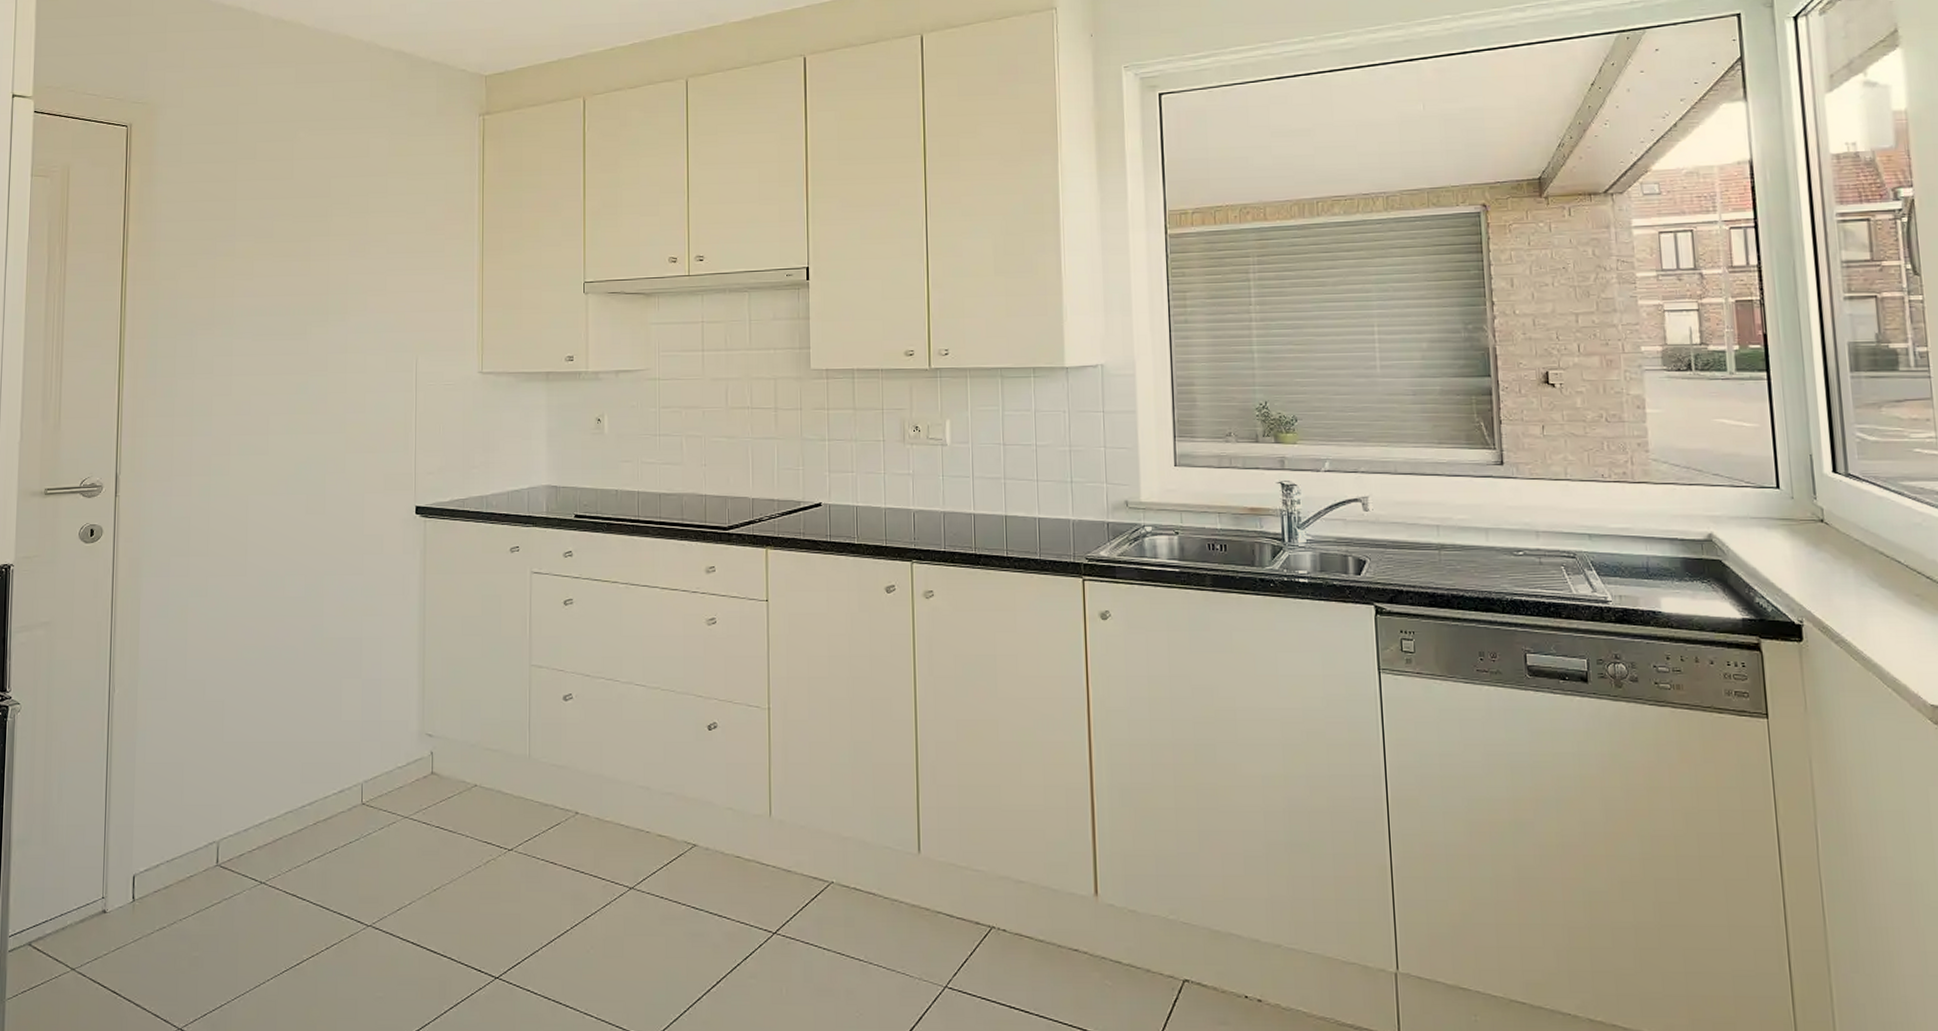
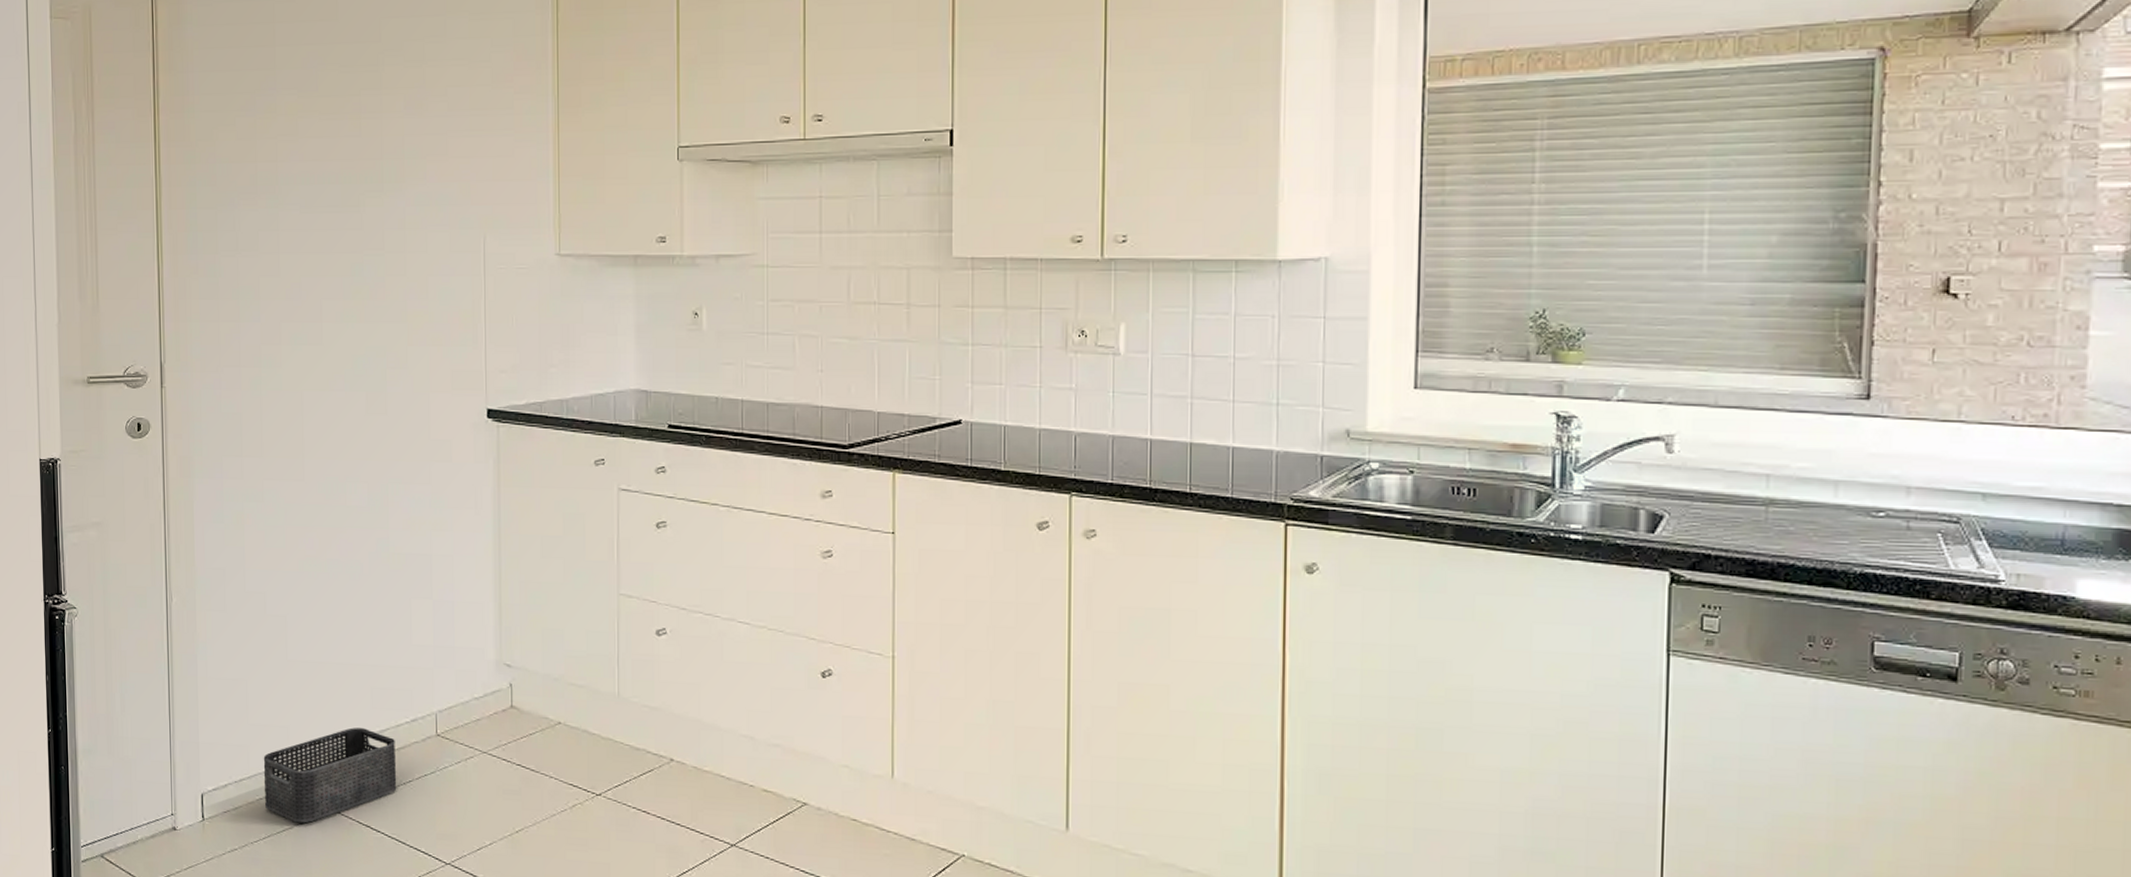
storage bin: none [195,802,323,897] -> present [263,727,397,824]

